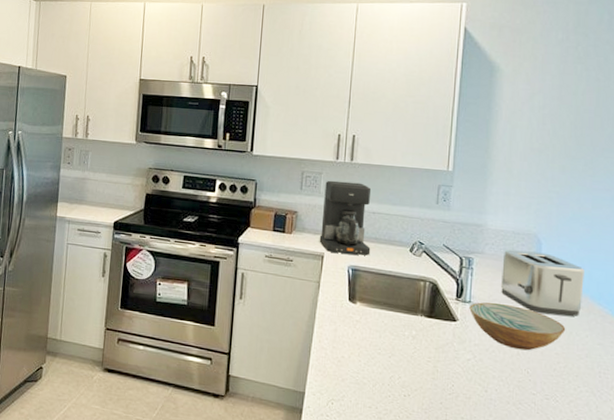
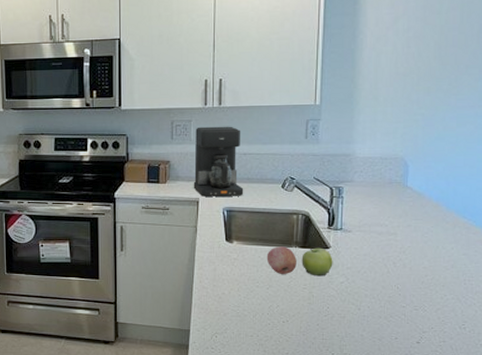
fruit: none [390,313,422,344] -> present [266,246,296,274]
fruit: none [427,318,460,351] -> present [301,248,333,276]
bowl: present [469,302,566,351] -> none [341,227,433,268]
toaster: present [501,249,584,316] -> none [371,174,450,231]

